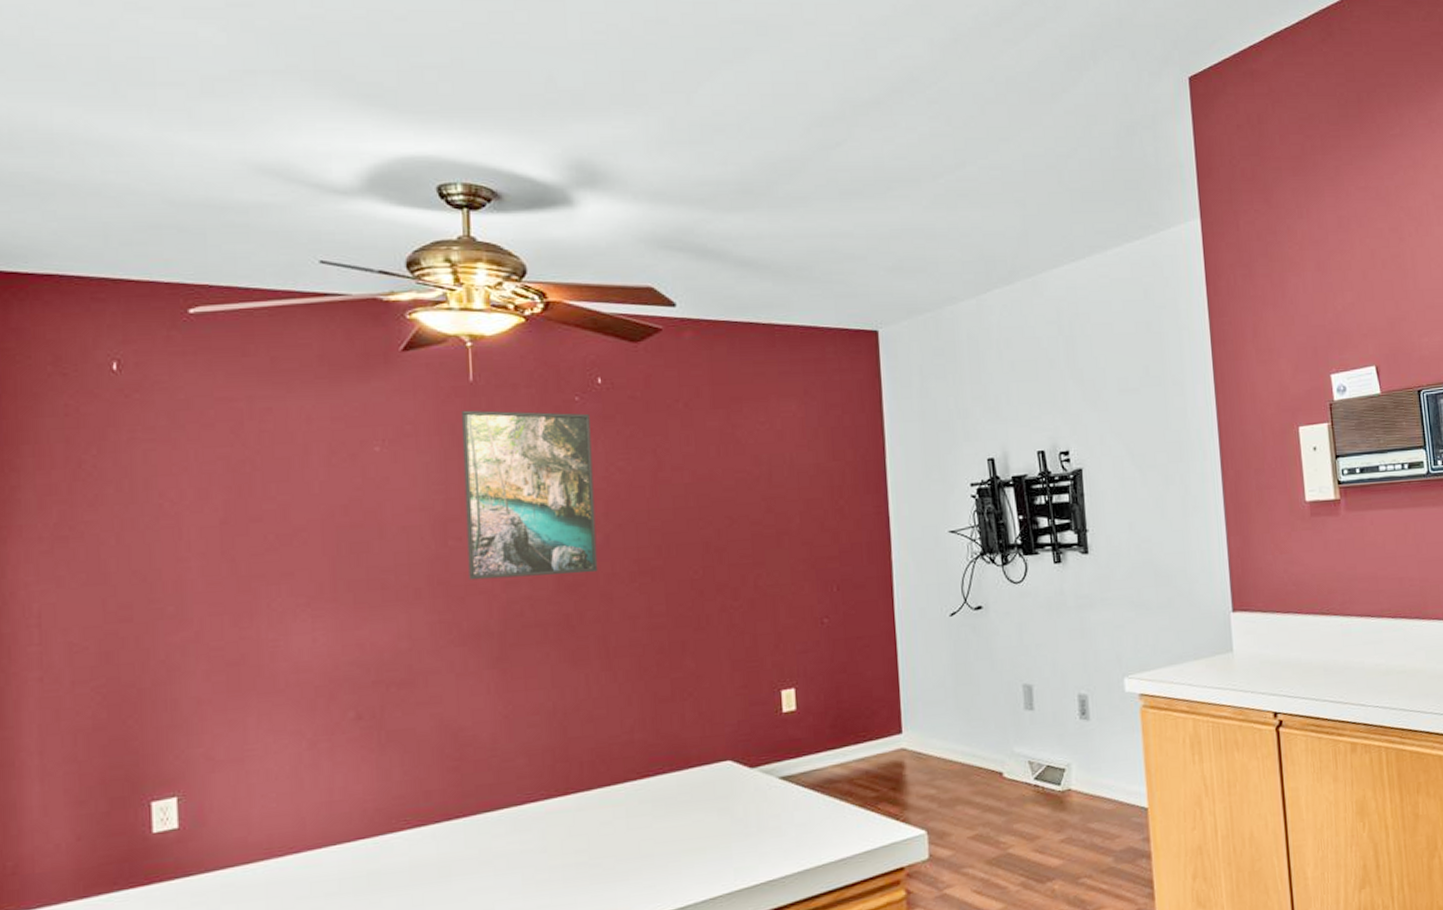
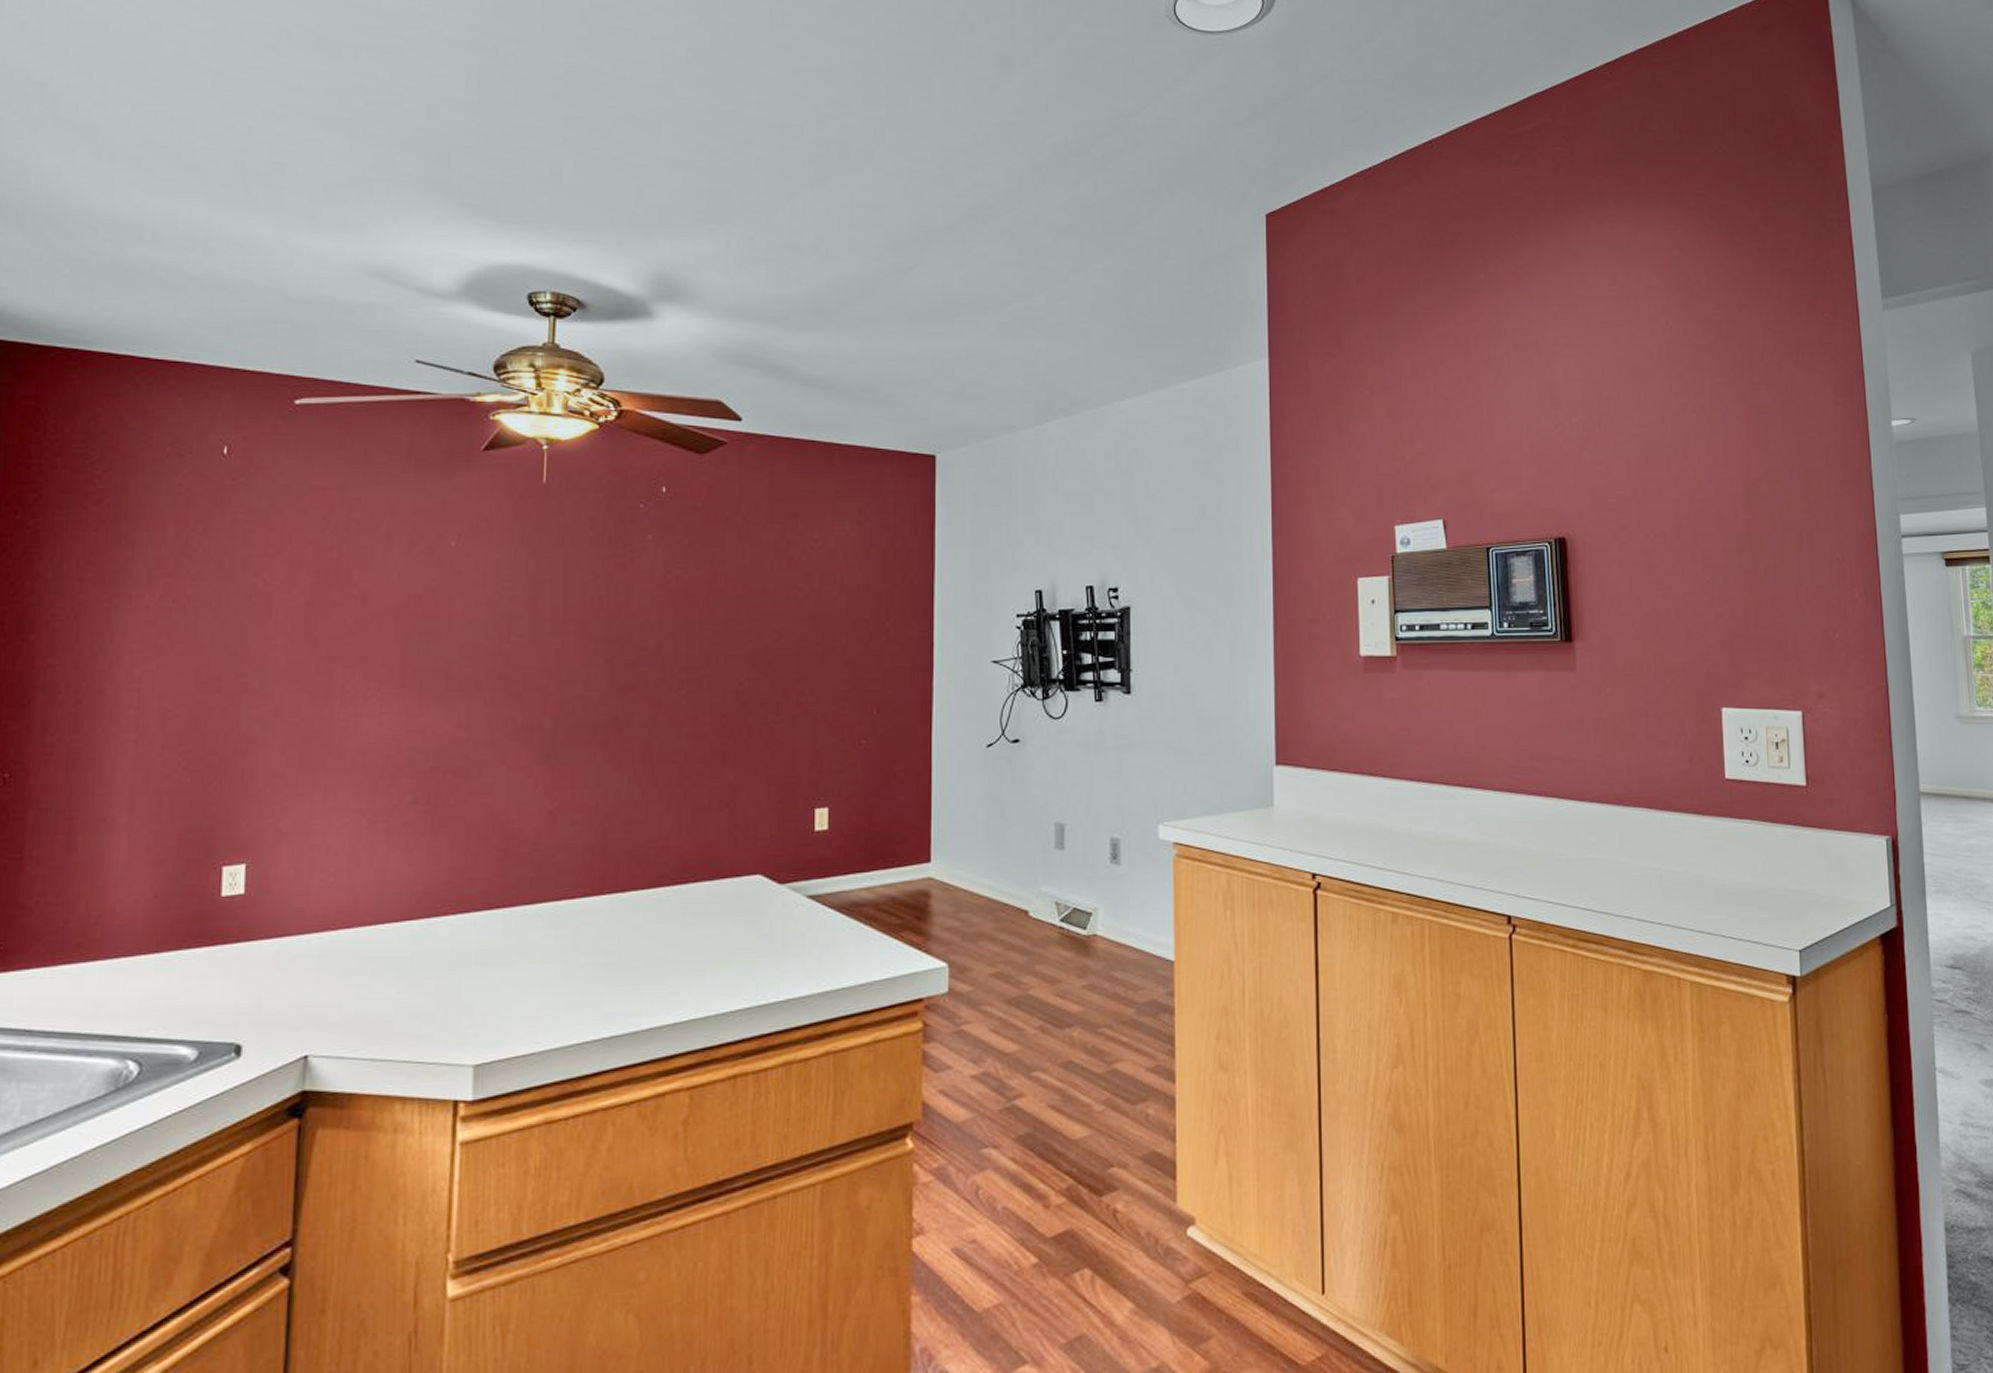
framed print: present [461,410,598,581] -> none [527,511,652,678]

